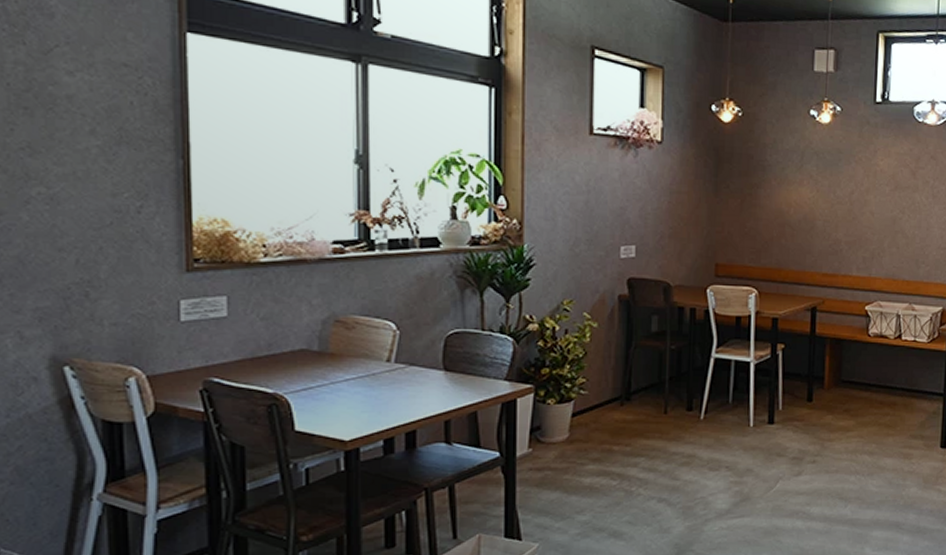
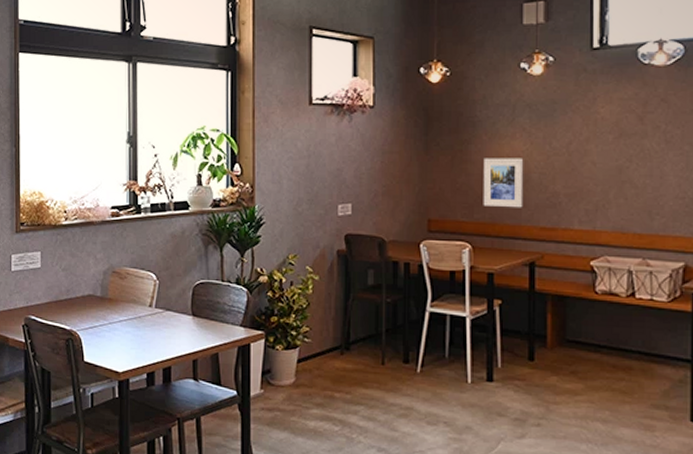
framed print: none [770,203,810,254] -> present [483,158,524,208]

